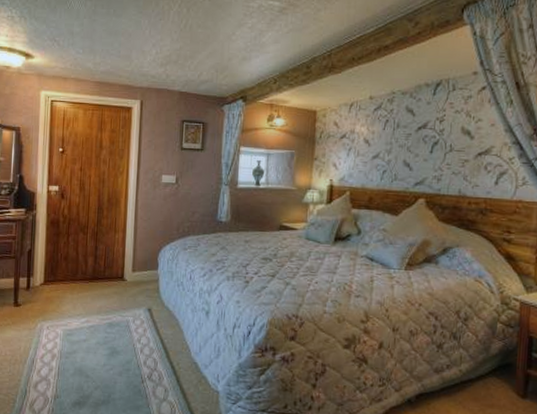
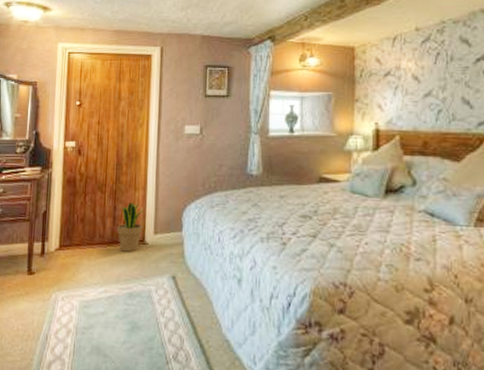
potted plant: none [98,243,123,288] -> present [117,202,144,252]

